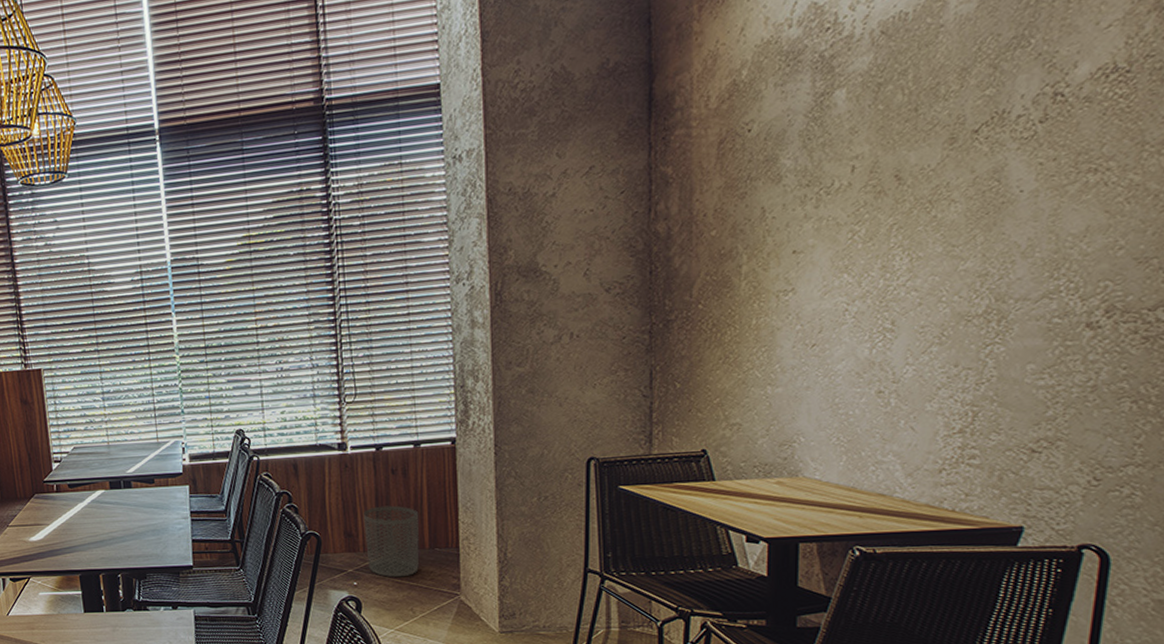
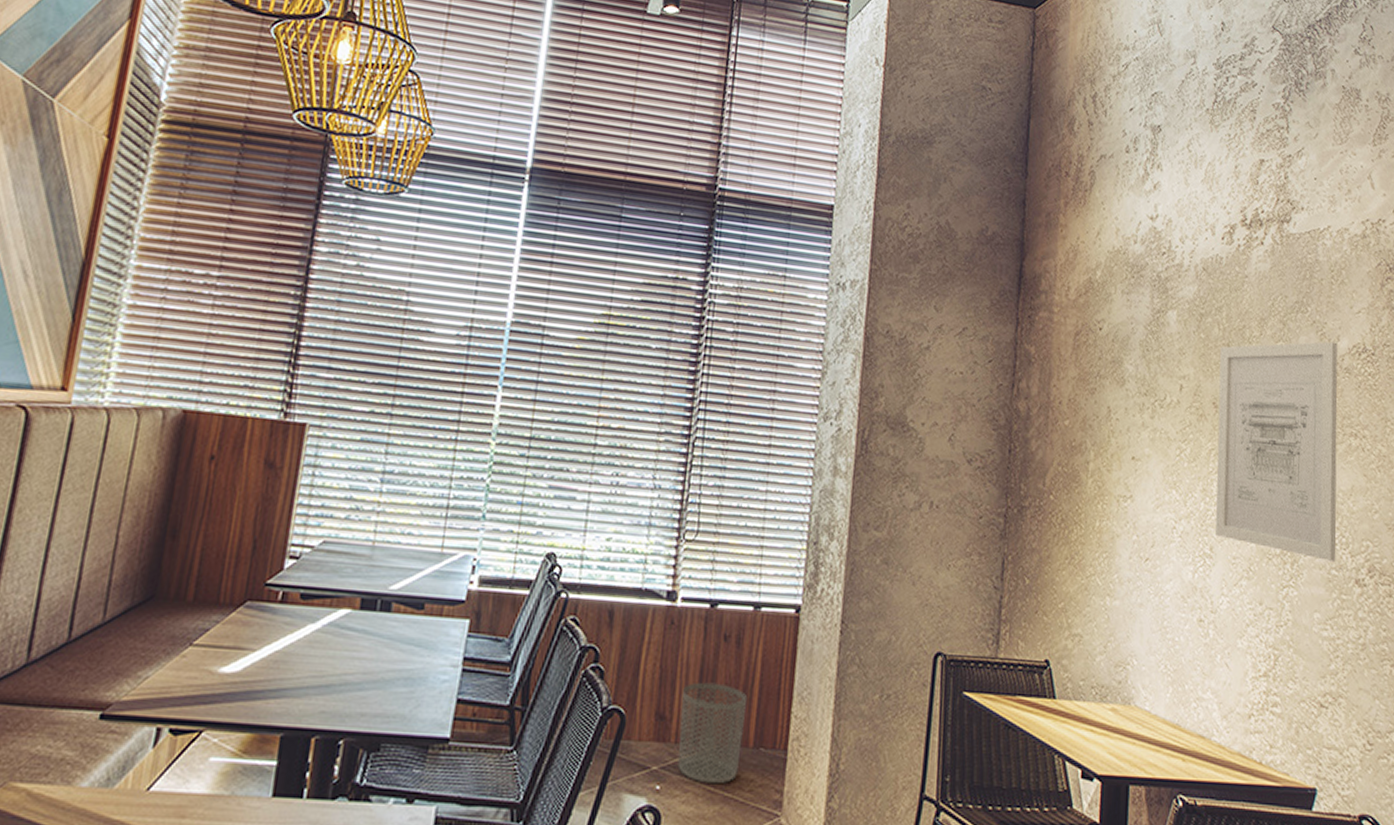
wall art: none [898,70,1074,311] -> present [1216,341,1338,561]

